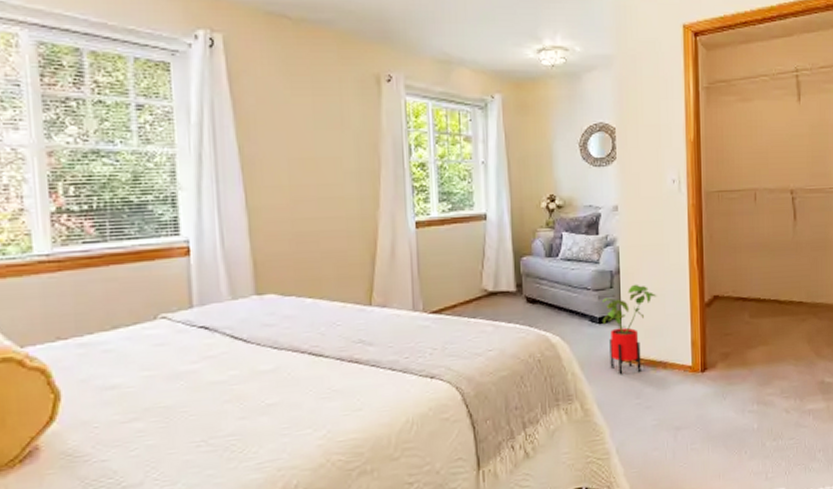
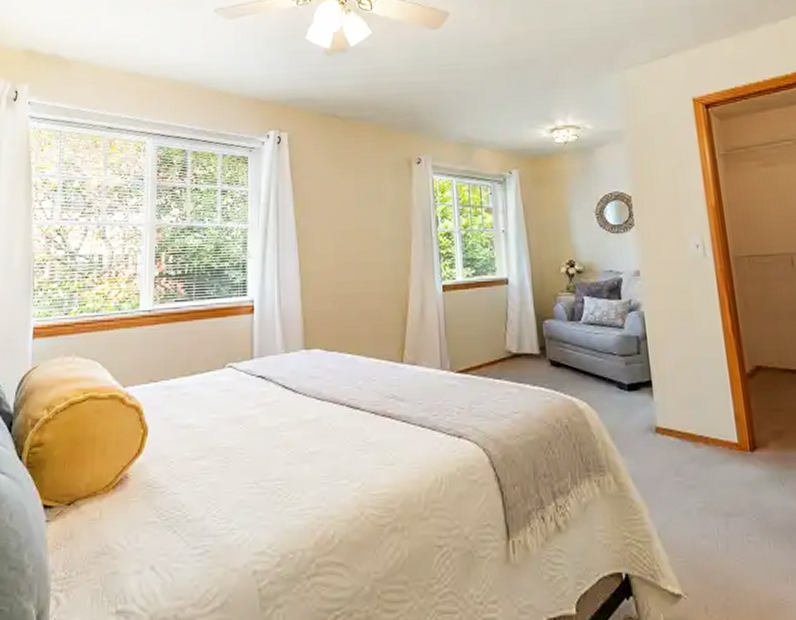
house plant: present [602,284,657,375] -> none [630,350,690,448]

